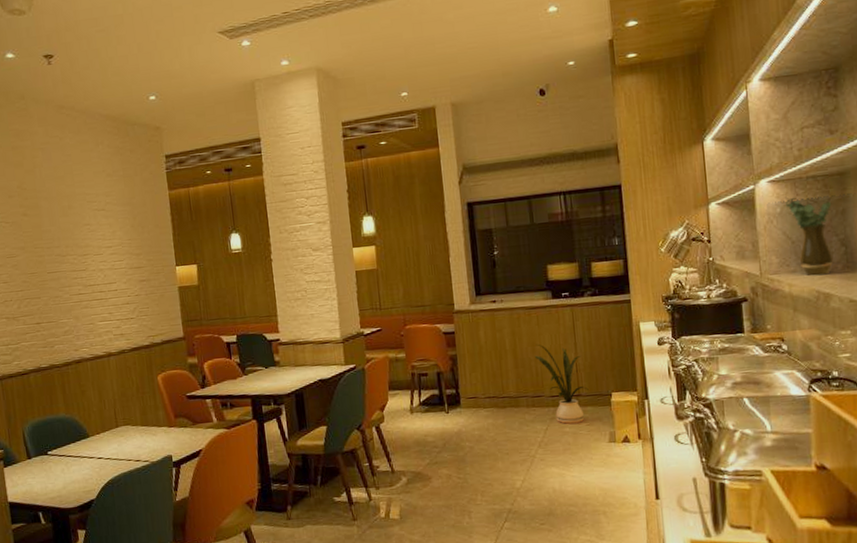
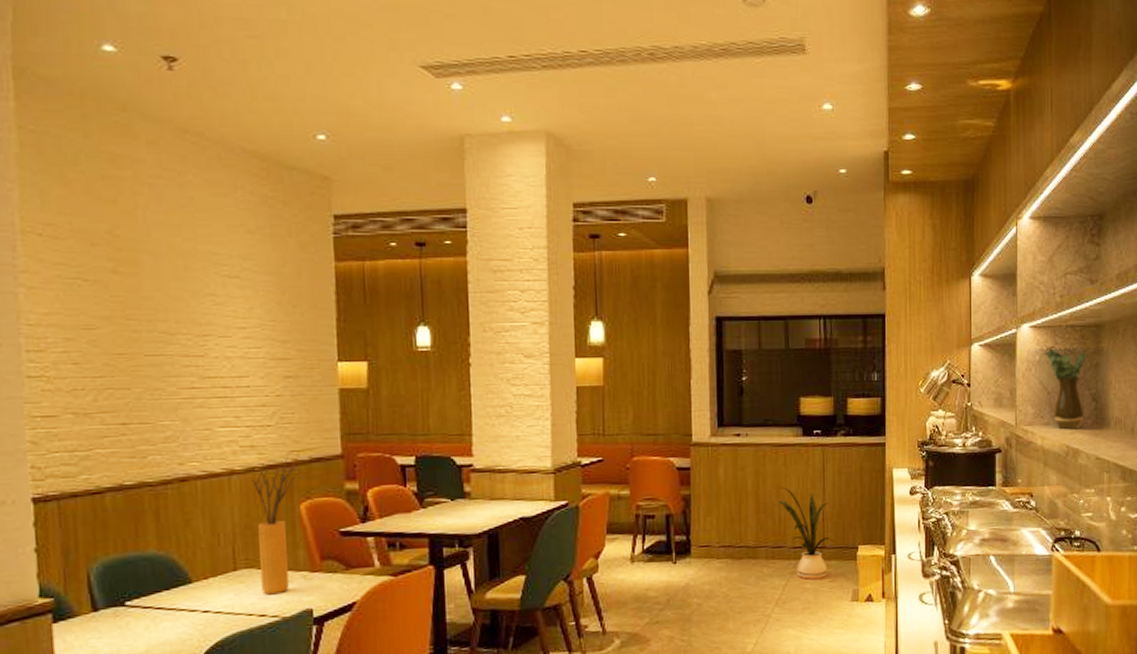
vase: none [123,341,154,445] -> present [252,457,297,595]

